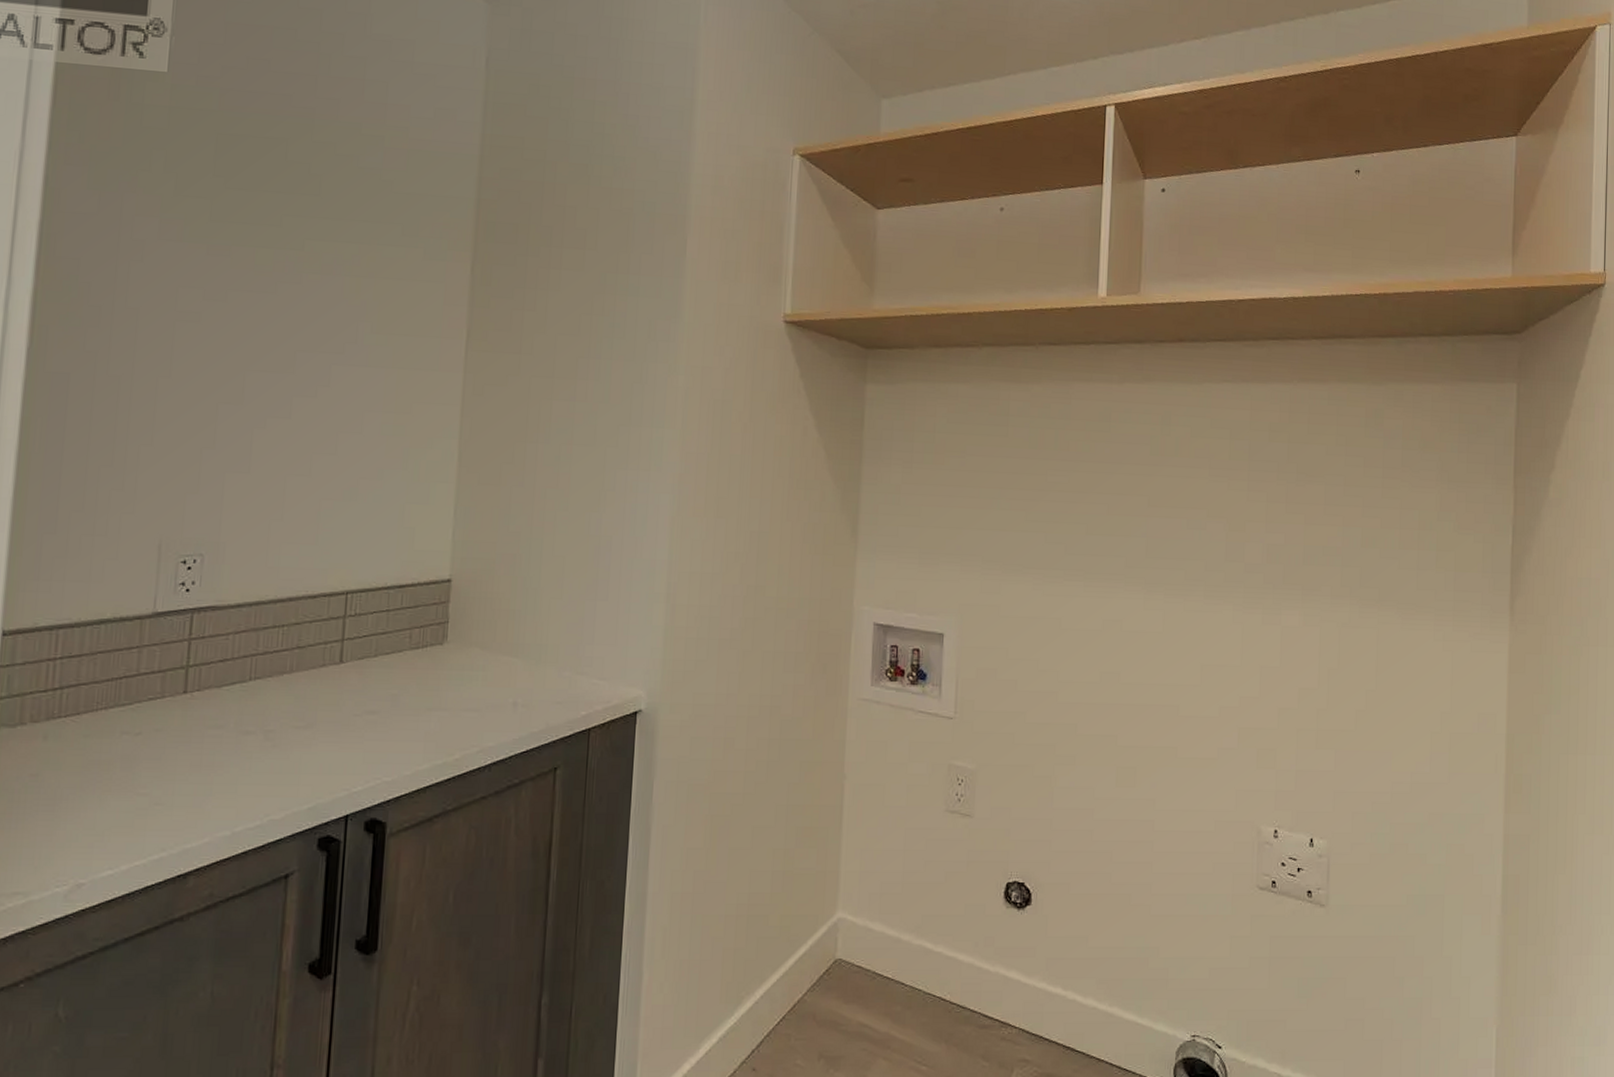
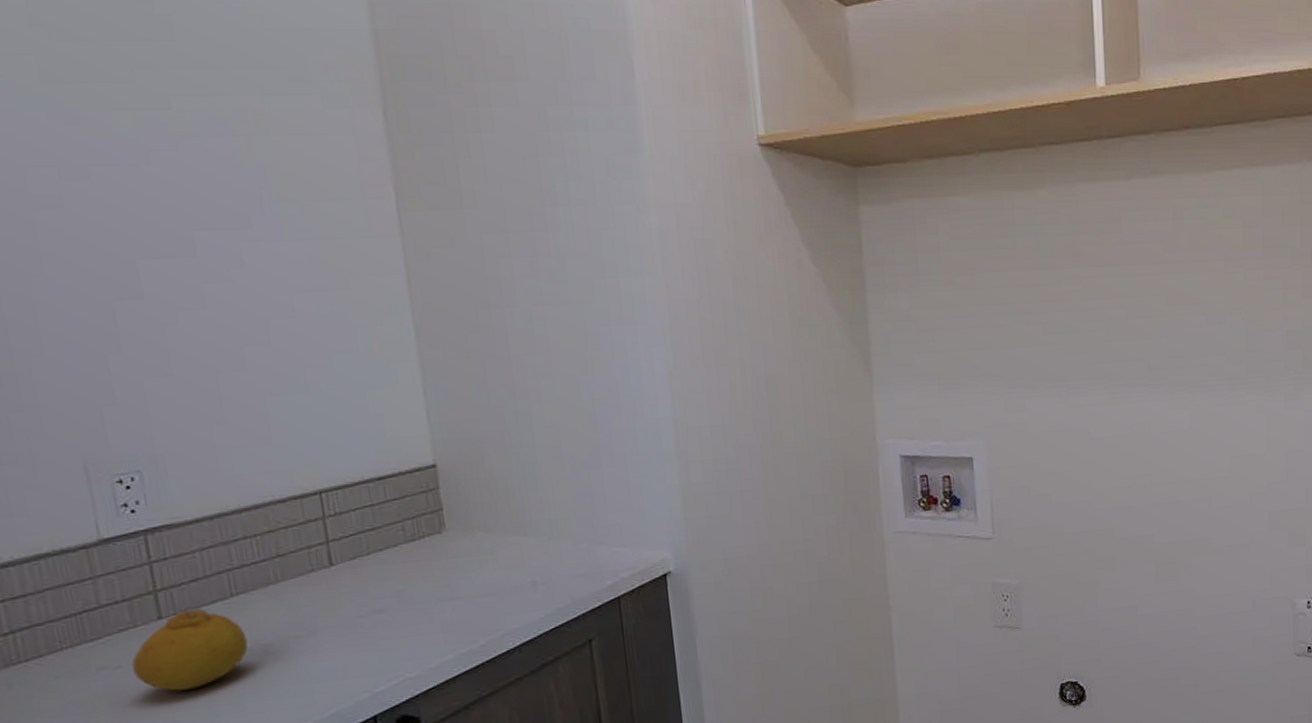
fruit: none [150,687,254,764] -> present [132,608,248,691]

